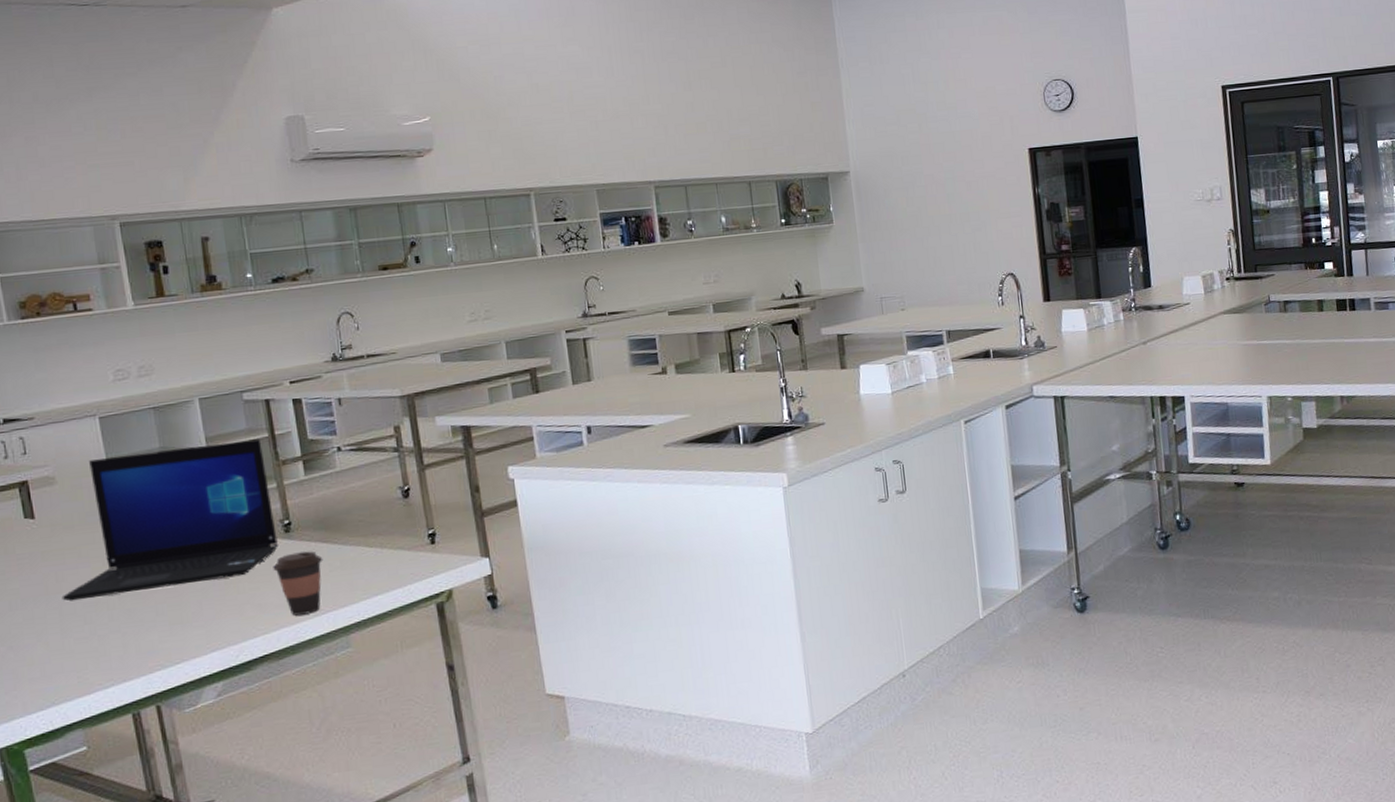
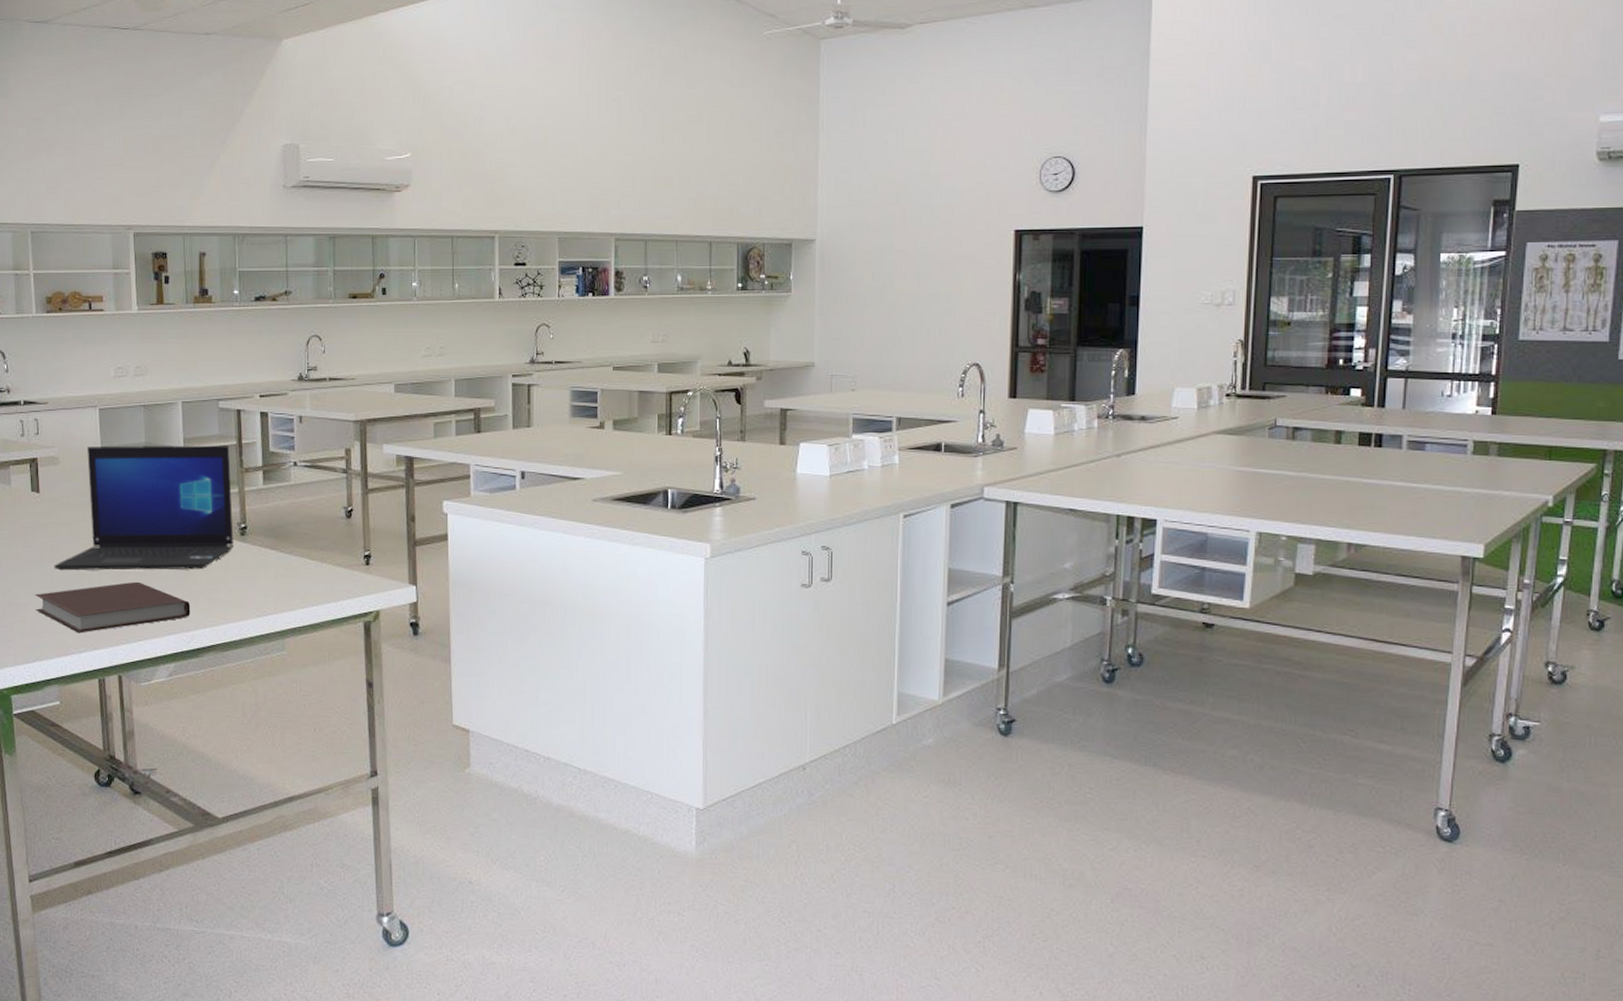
notebook: none [42,599,236,667] -> present [35,581,191,633]
coffee cup: present [273,551,323,616] -> none [227,555,270,614]

